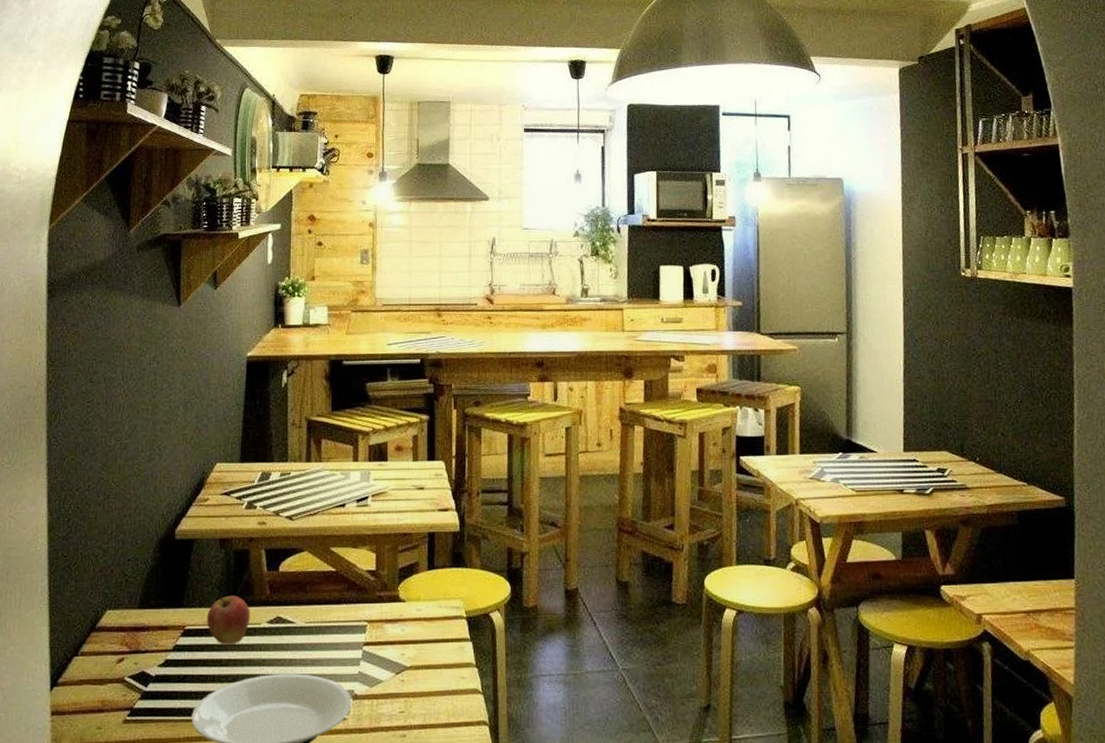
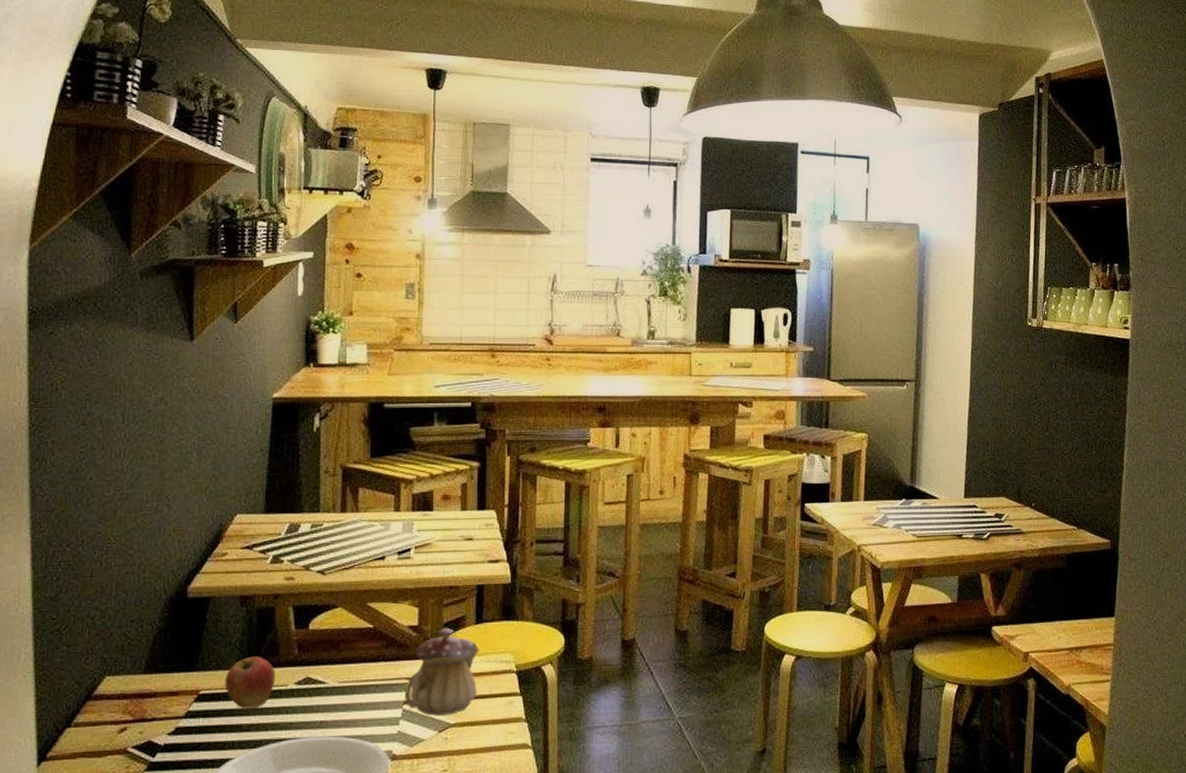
teapot: none [364,572,432,658] -> present [404,627,479,716]

